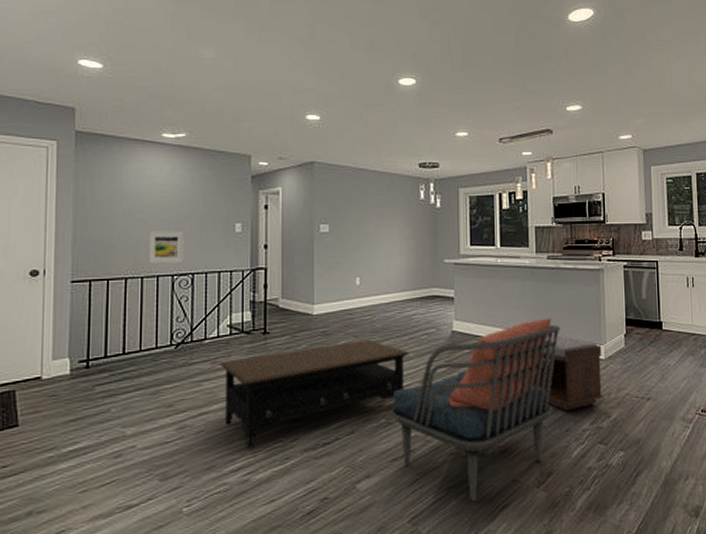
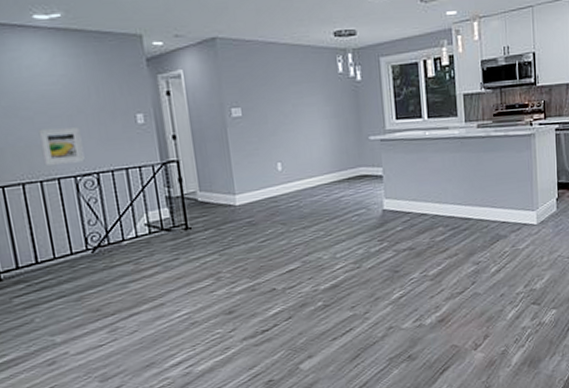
coffee table: present [218,339,409,449] -> none [142,225,341,344]
armchair: present [391,318,560,501] -> none [327,188,493,369]
bench: present [532,334,603,411] -> none [466,204,536,278]

